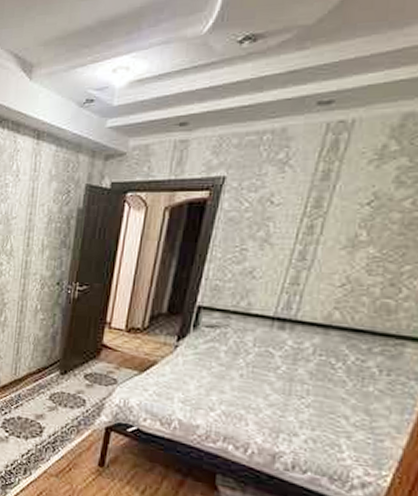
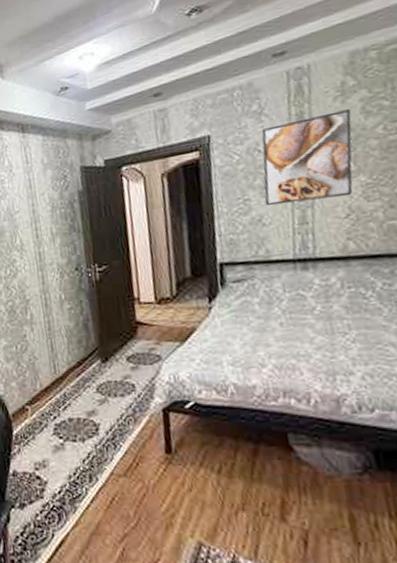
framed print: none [261,176,384,266] -> present [261,109,353,206]

